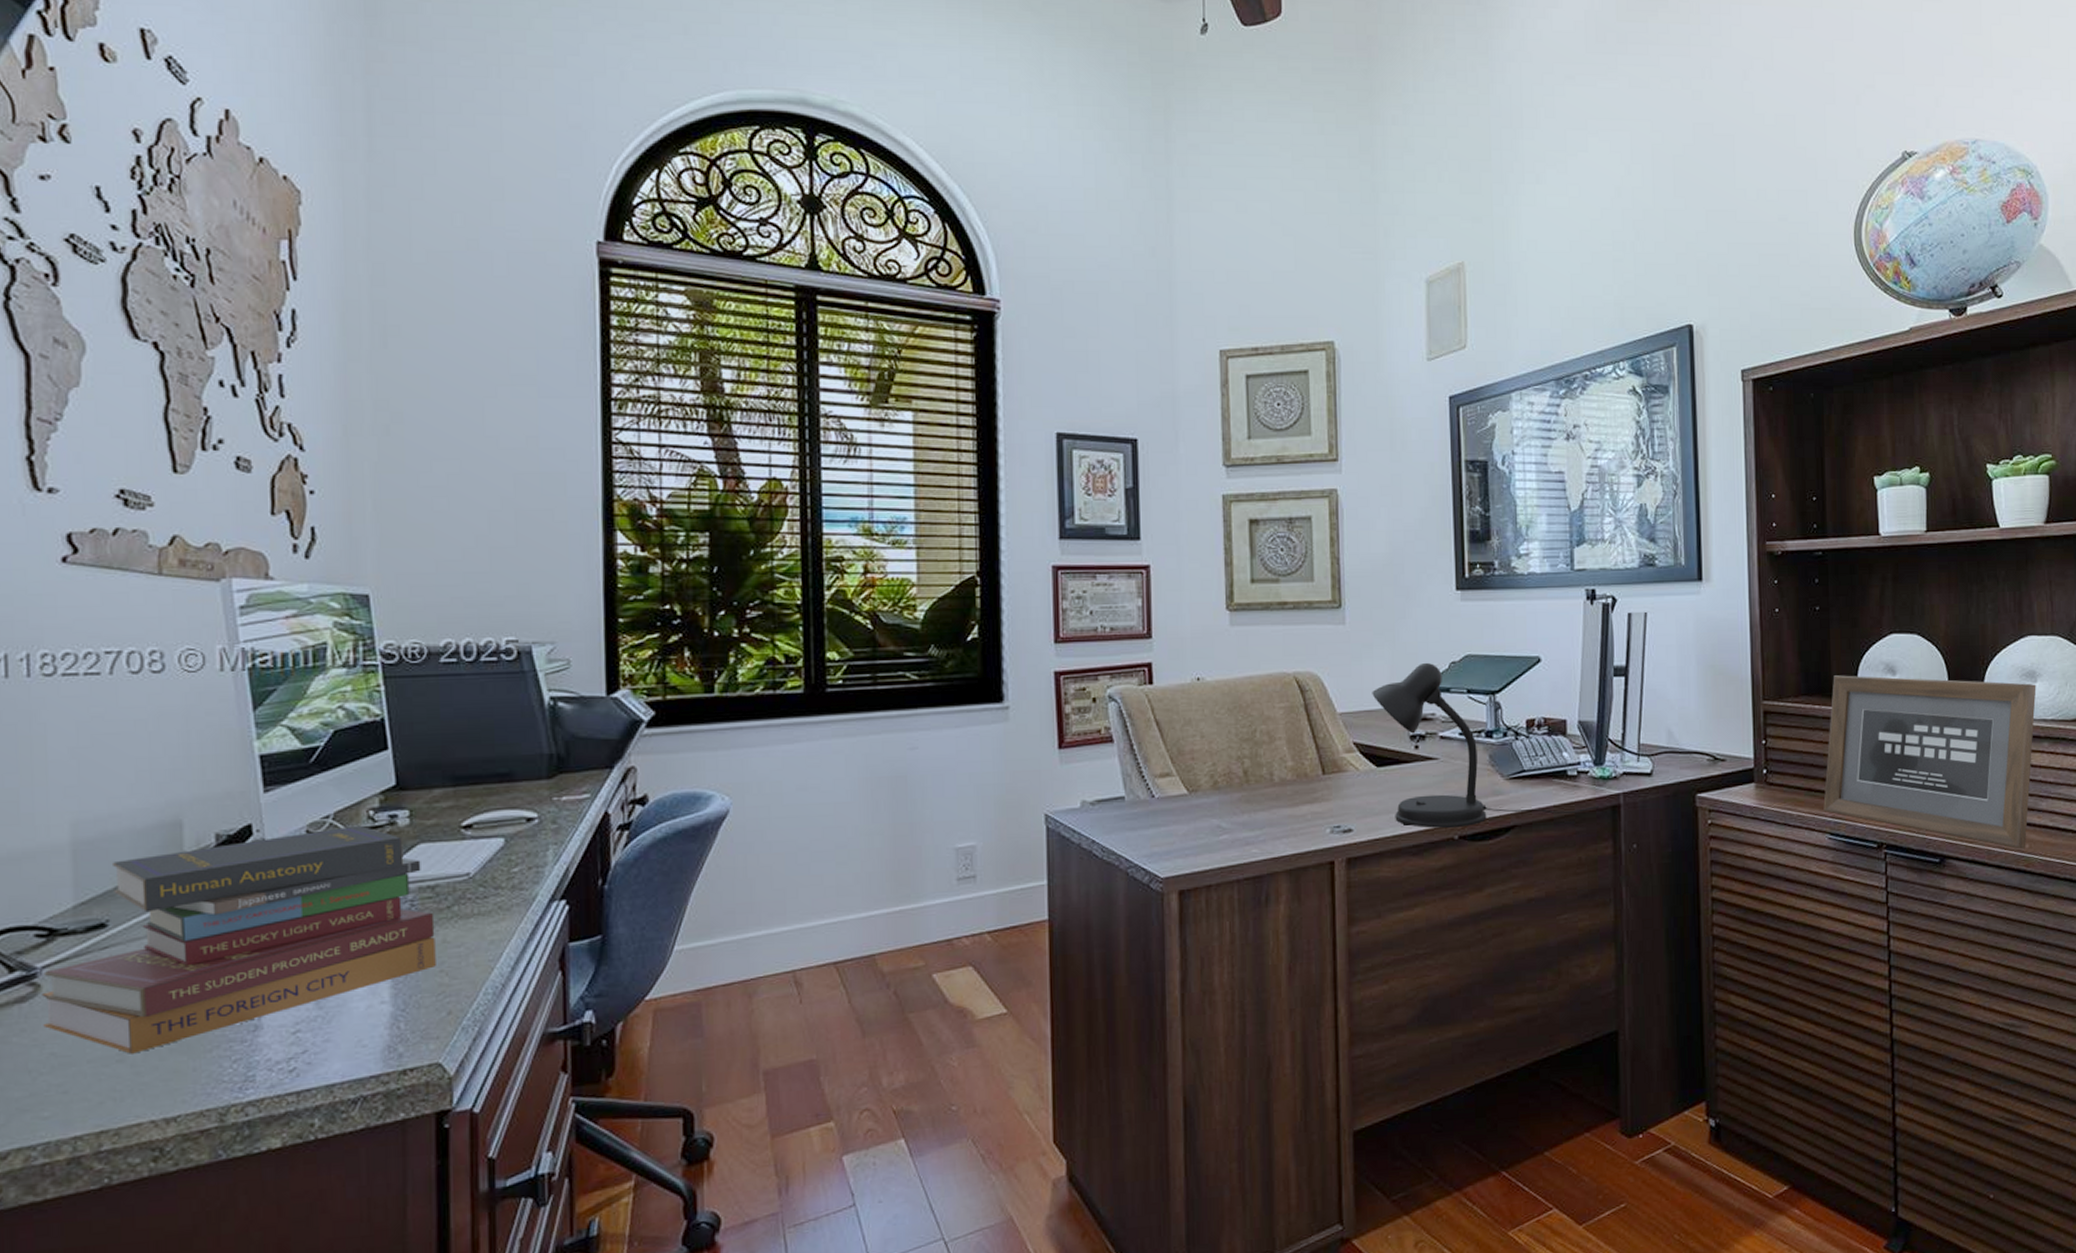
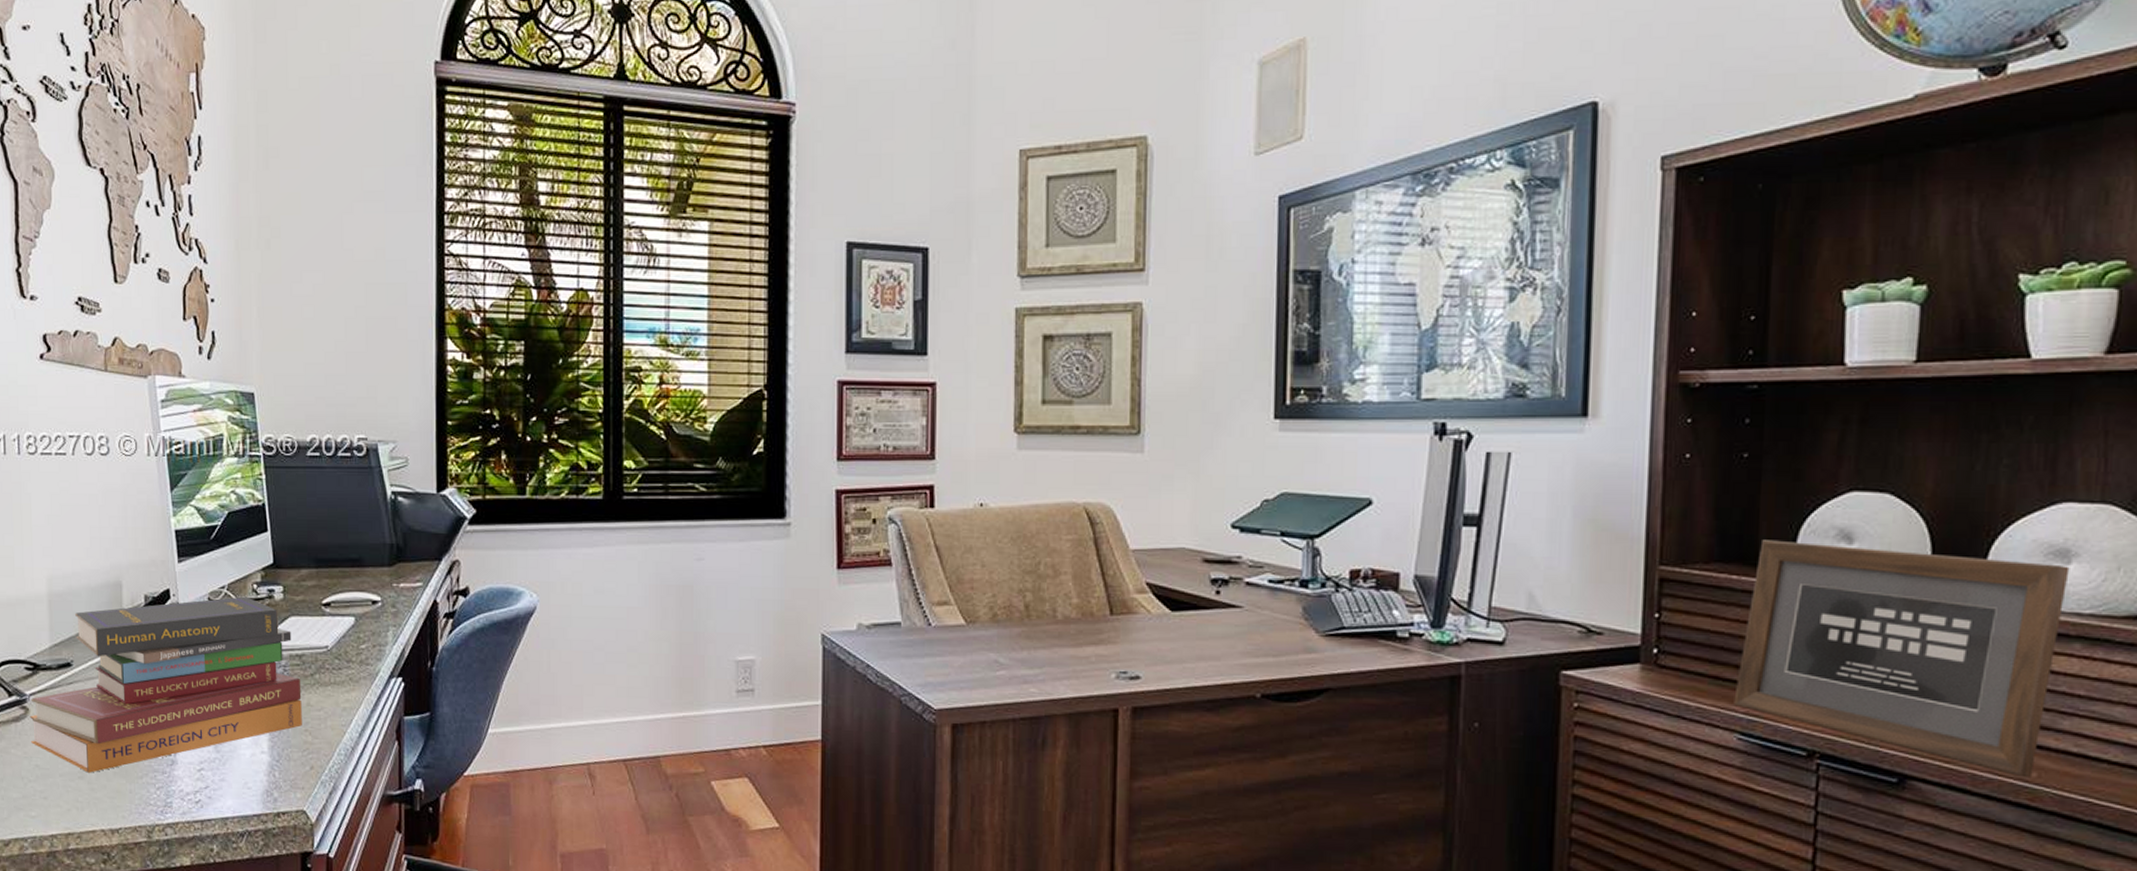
desk lamp: present [1372,662,1599,829] -> none [1170,498,1434,686]

